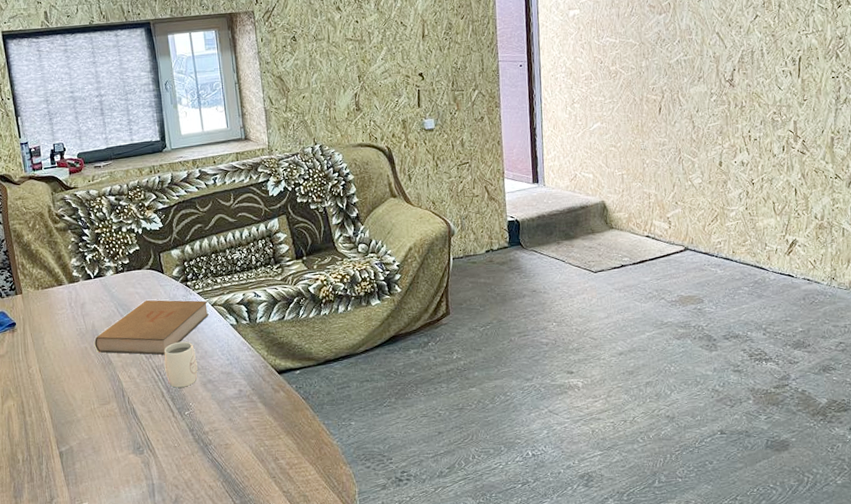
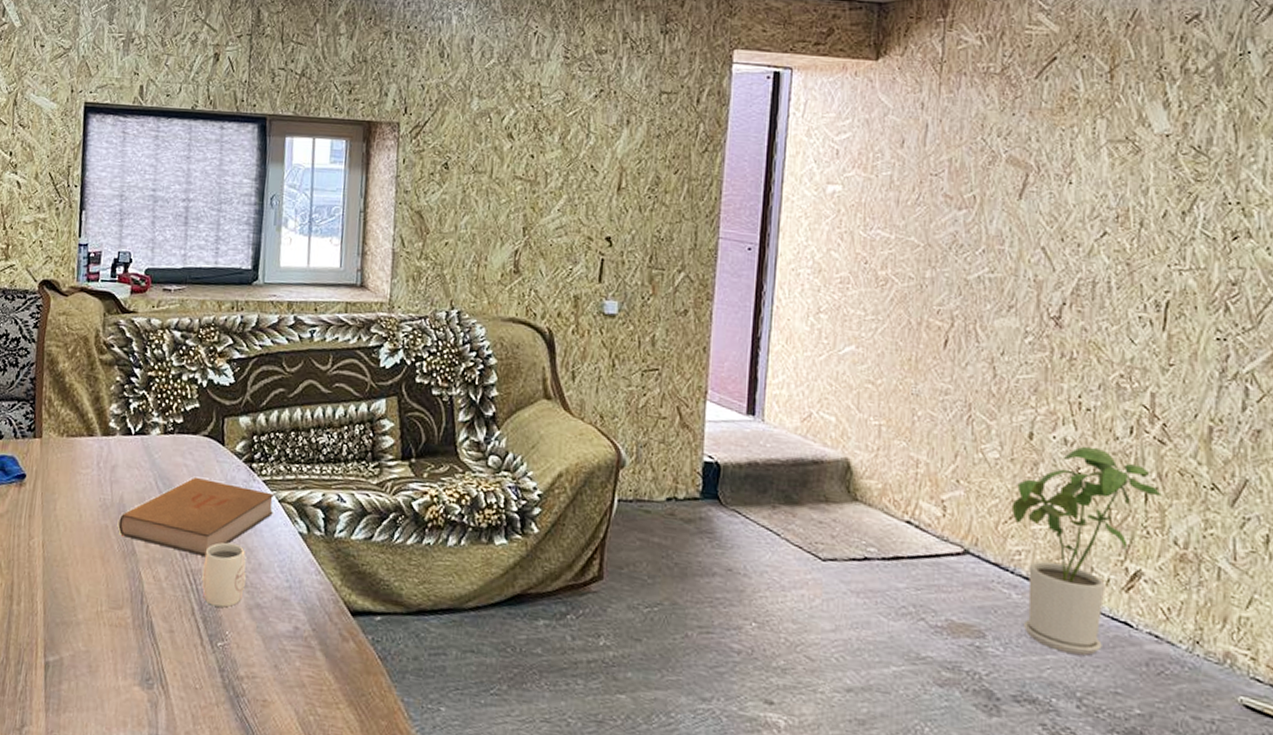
house plant: none [712,164,805,302] -> present [1011,446,1162,656]

